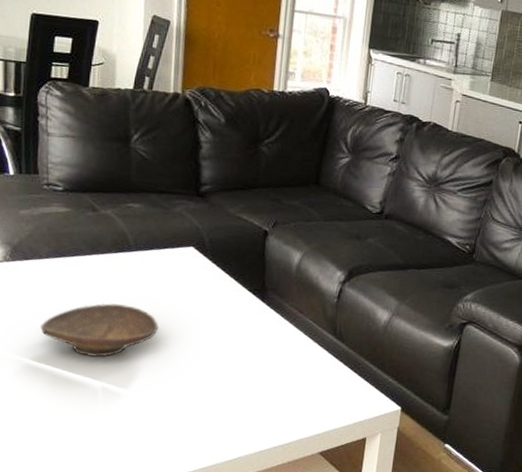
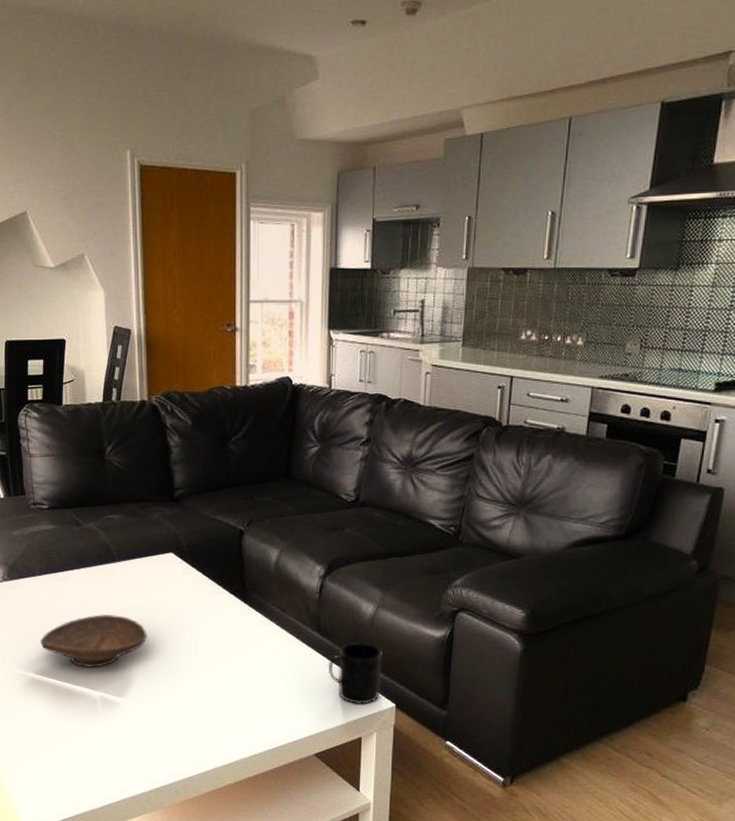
mug: none [340,346,393,407] -> present [329,642,382,705]

